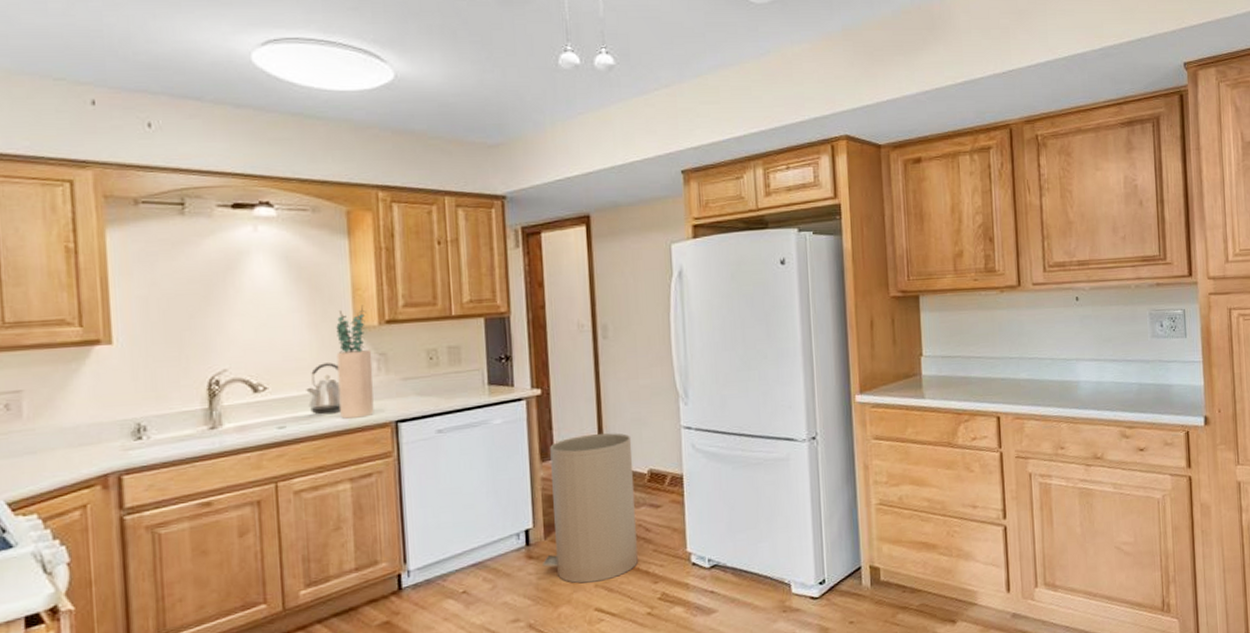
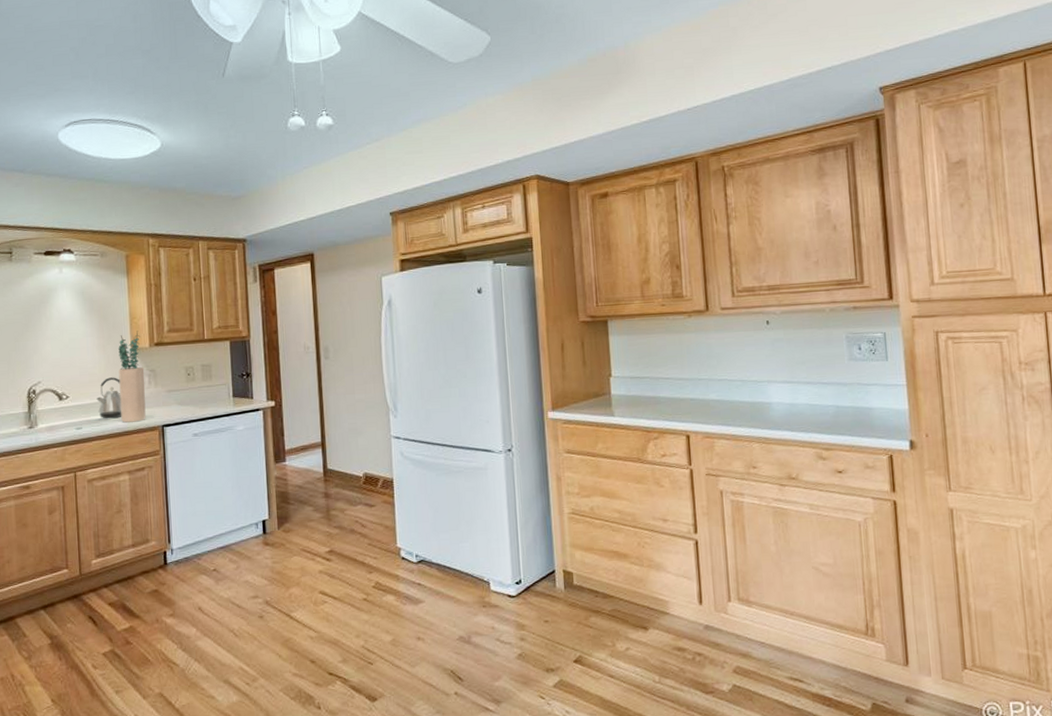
garbage can: present [542,433,638,584] -> none [276,440,355,569]

